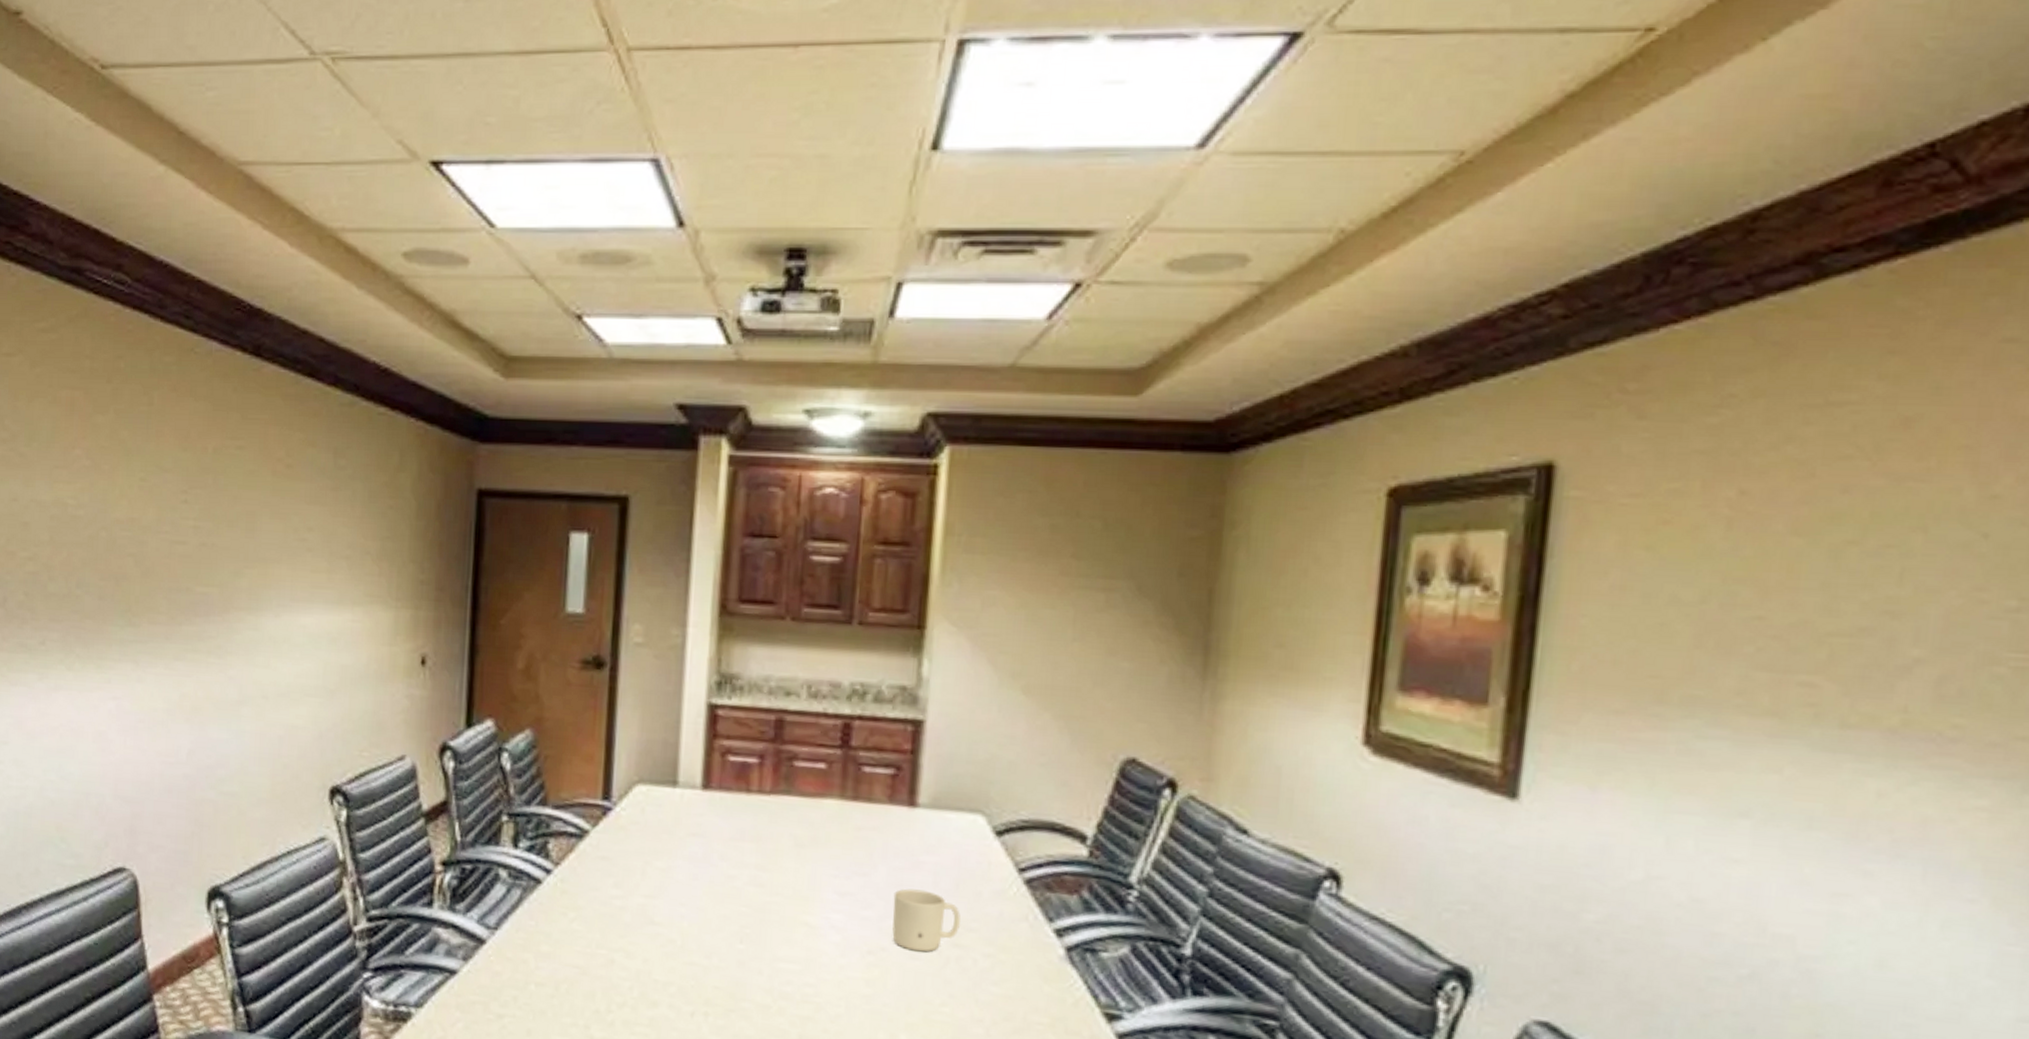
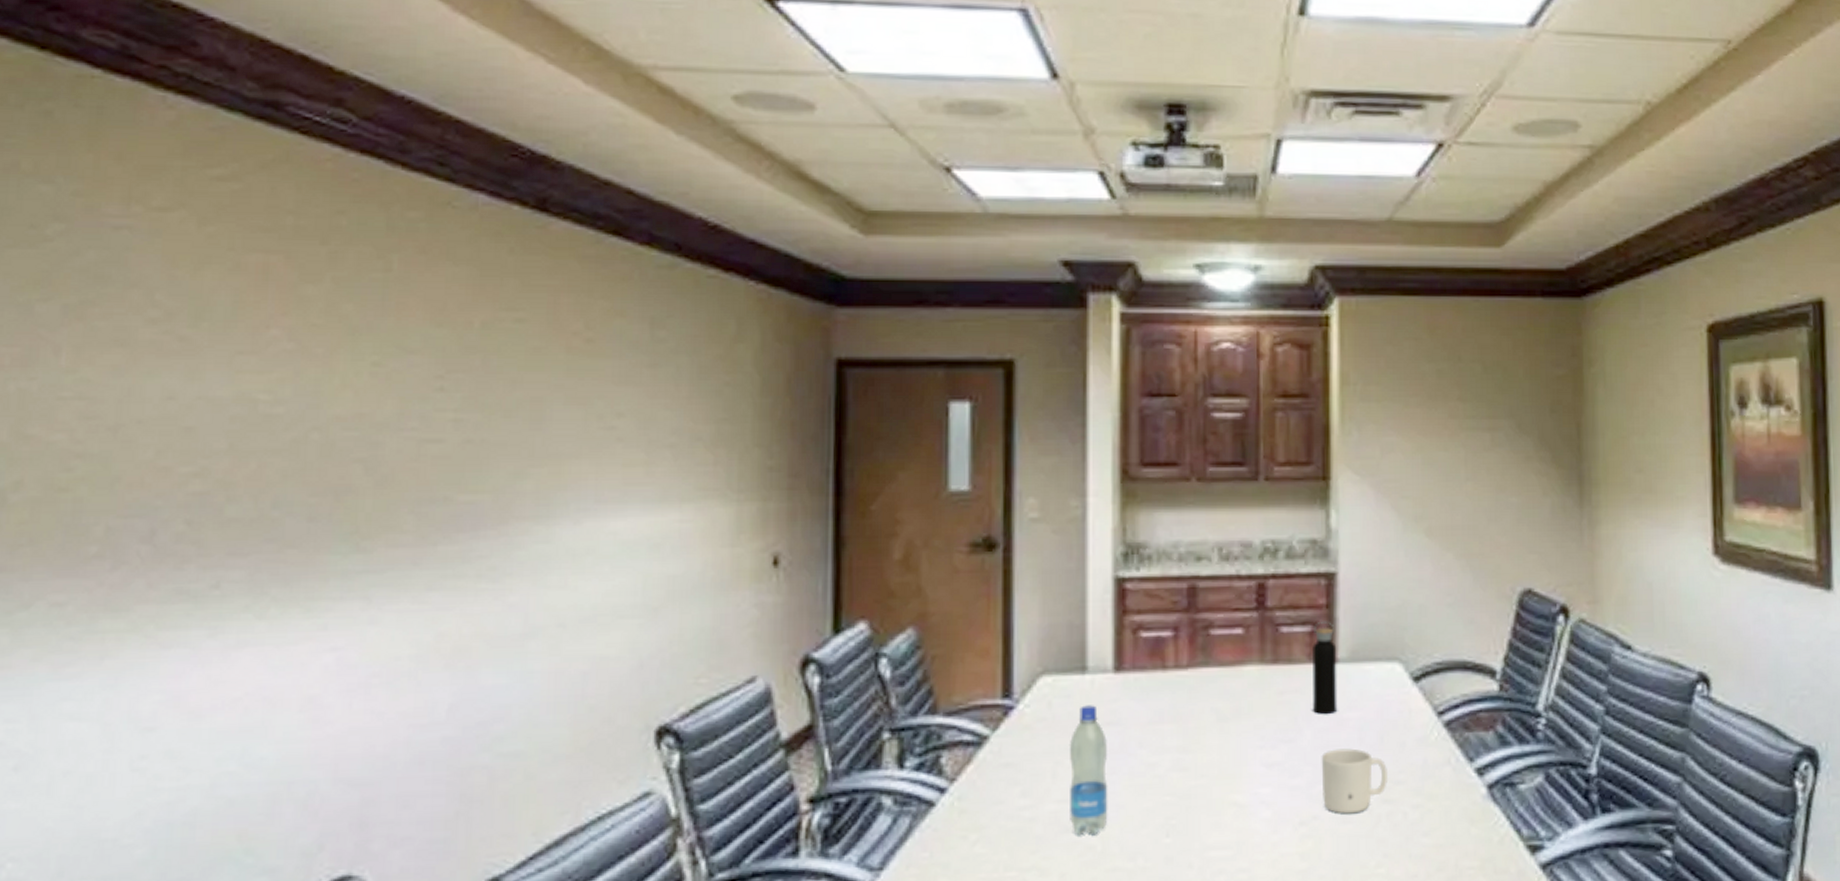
bottle: none [655,815,692,931] -> present [1069,705,1108,836]
water bottle: none [889,765,919,856] -> present [1312,621,1338,715]

